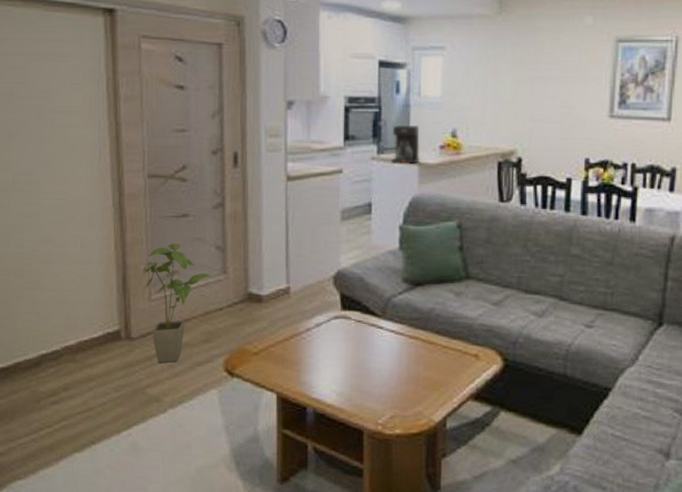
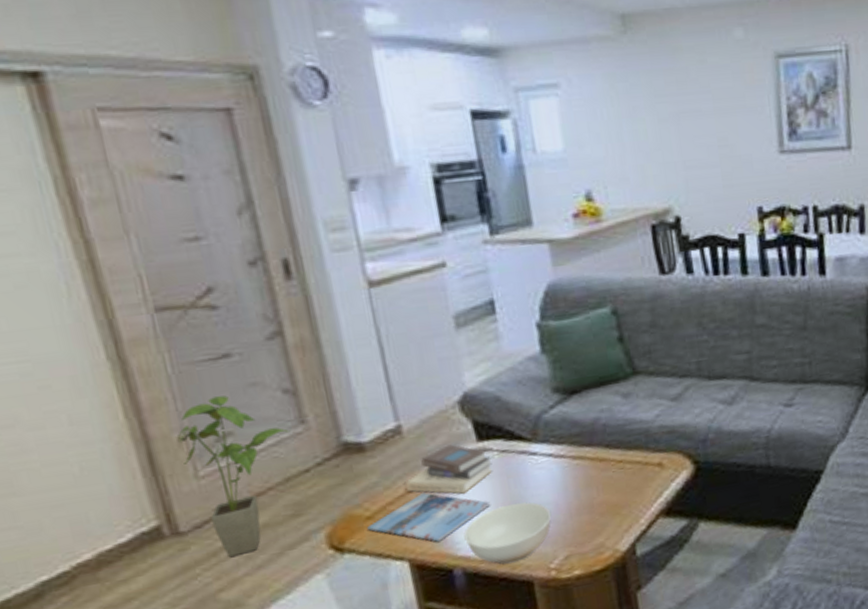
magazine: none [253,342,343,383] -> present [367,492,491,542]
books: none [284,308,349,349] -> present [405,444,492,494]
bowl: none [319,364,386,412] -> present [464,502,552,564]
coffee maker: present [391,125,420,164] -> none [505,190,550,245]

